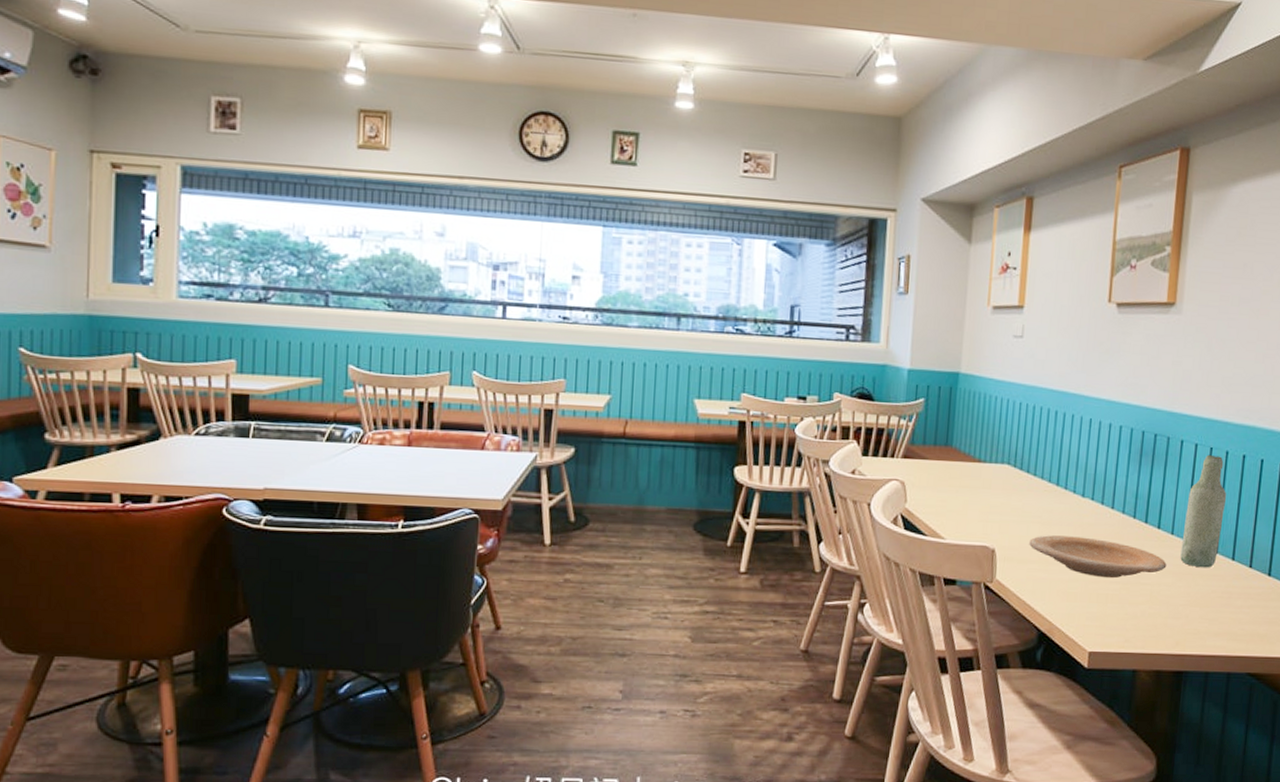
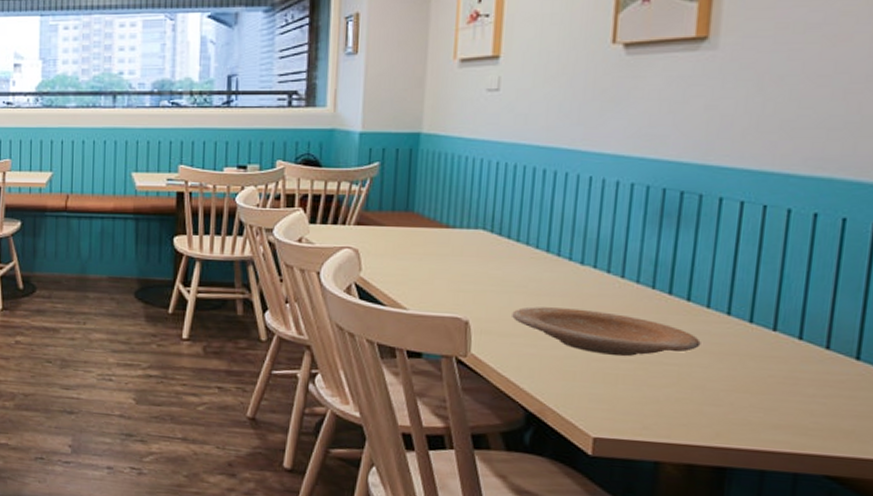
bottle: present [1180,454,1227,568] -> none [720,213,790,348]

